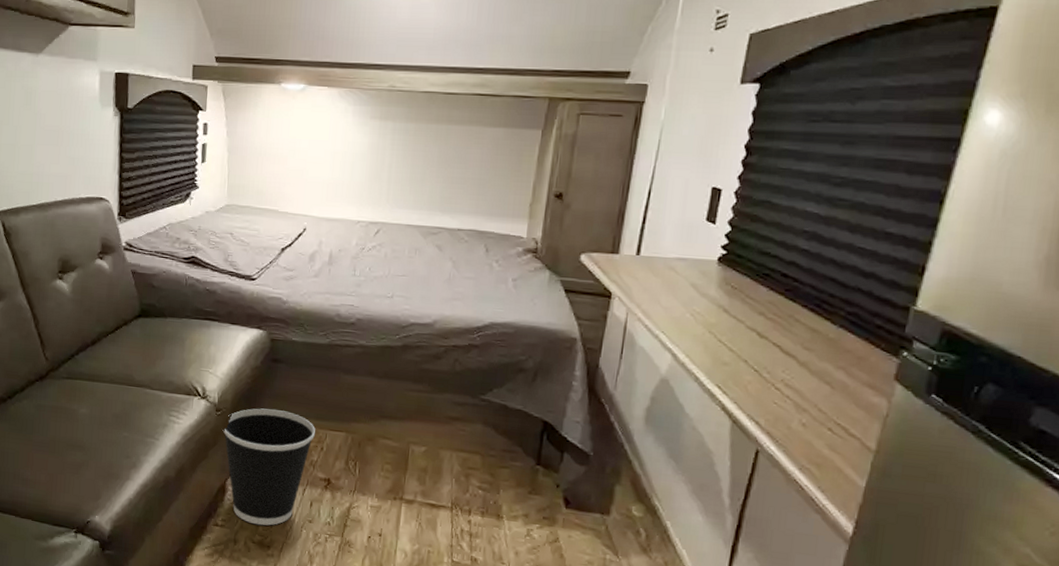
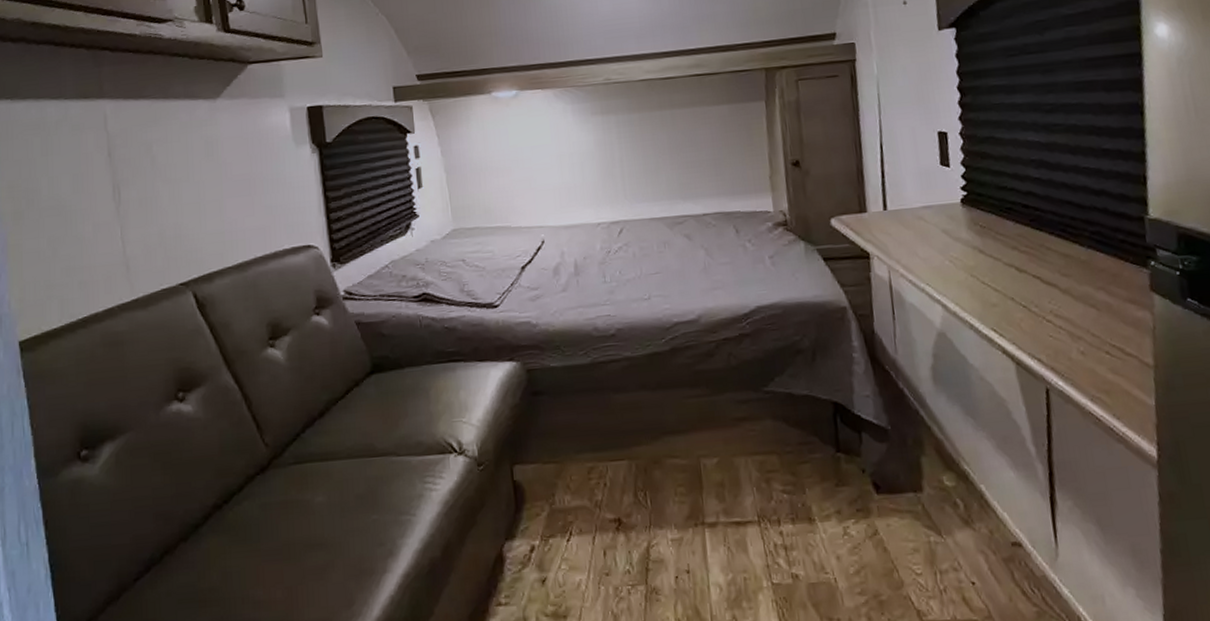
wastebasket: present [222,408,315,526] -> none [488,449,595,593]

